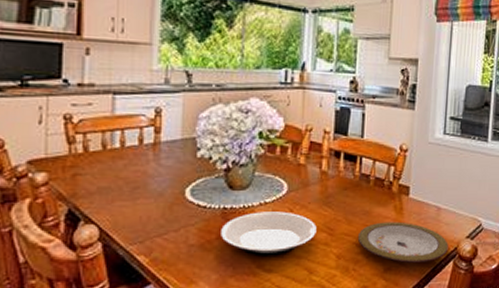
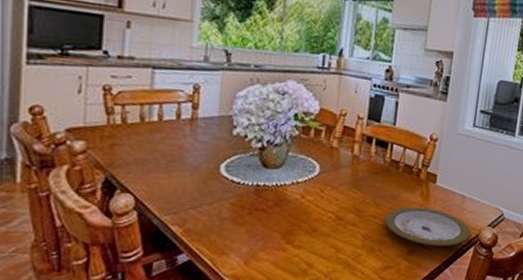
plate: present [221,211,317,256] -> none [253,190,346,233]

